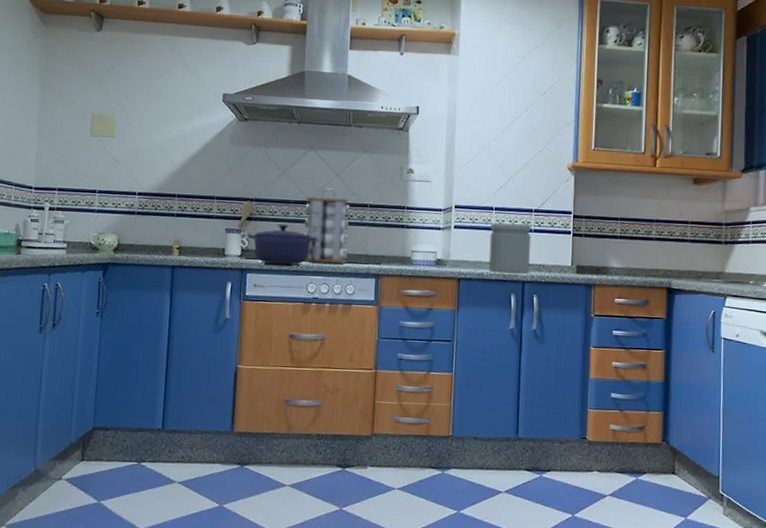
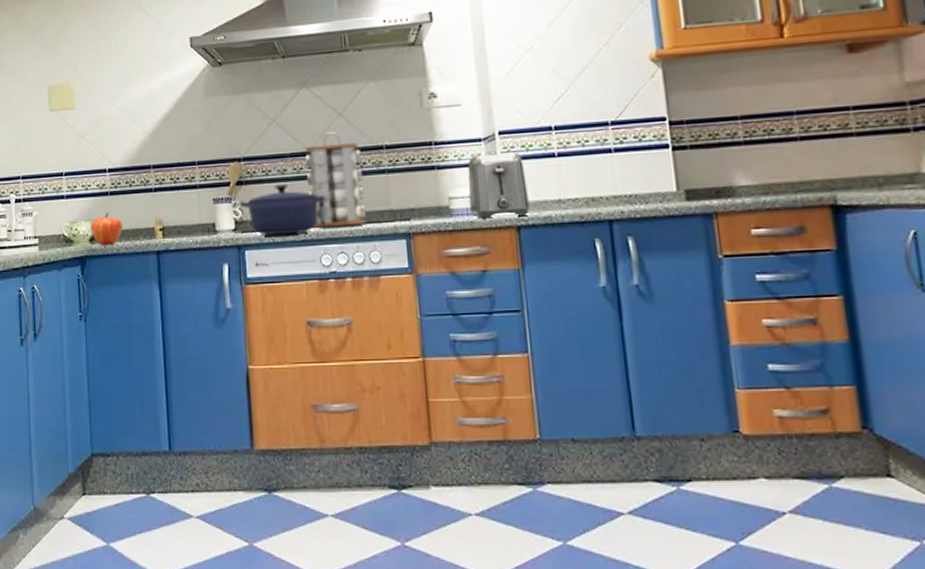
fruit: none [115,228,146,257] -> present [90,212,123,246]
toaster: none [425,221,470,272] -> present [467,152,531,219]
jar: present [488,223,532,275] -> none [551,143,617,213]

